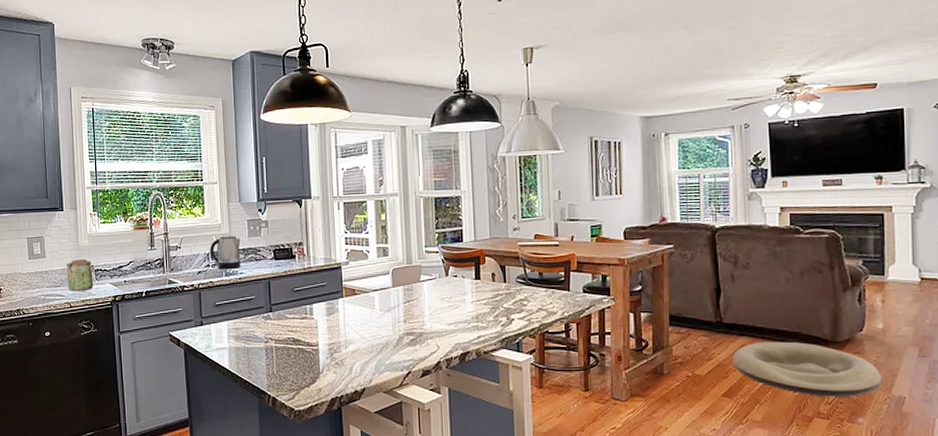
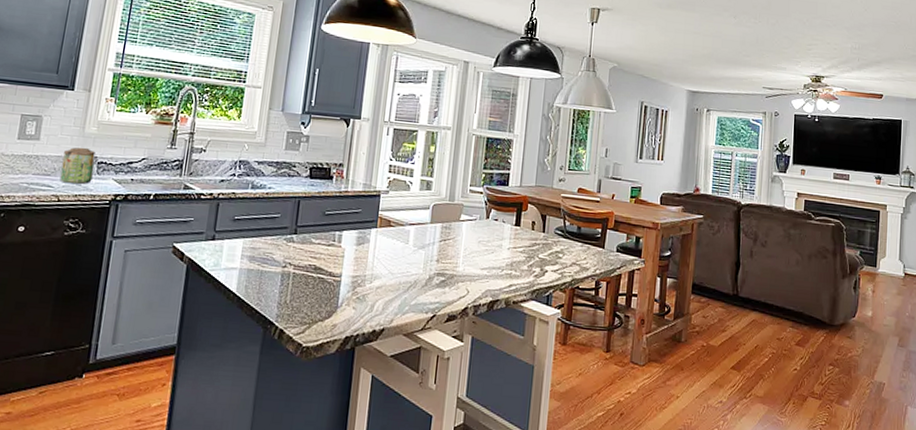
kettle: present [210,235,241,270] -> none [239,144,276,183]
dog bed: present [732,341,883,397] -> none [743,318,868,379]

